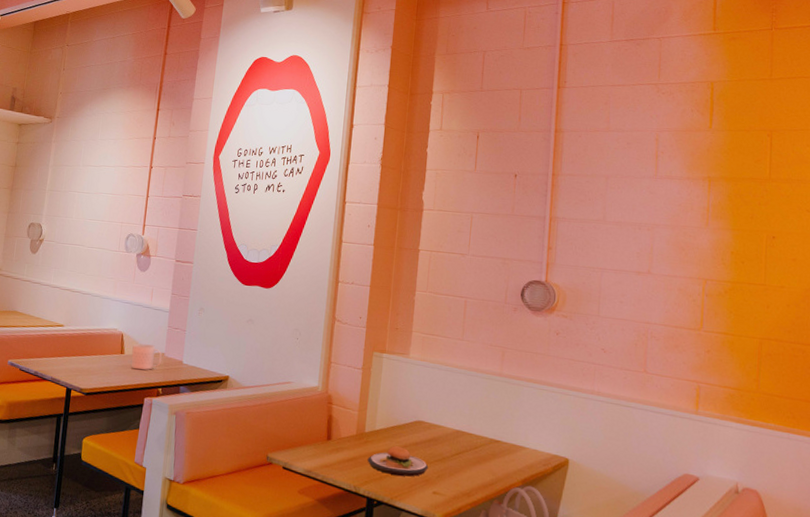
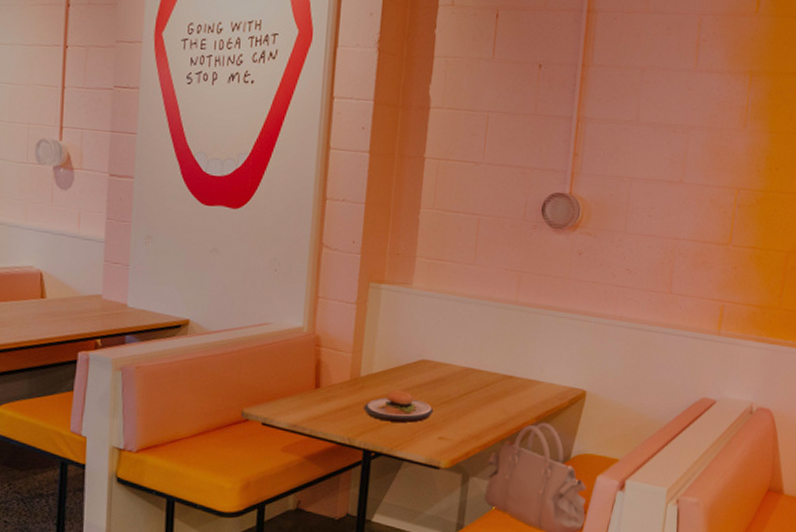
mug: present [130,343,163,371] -> none [56,284,99,318]

